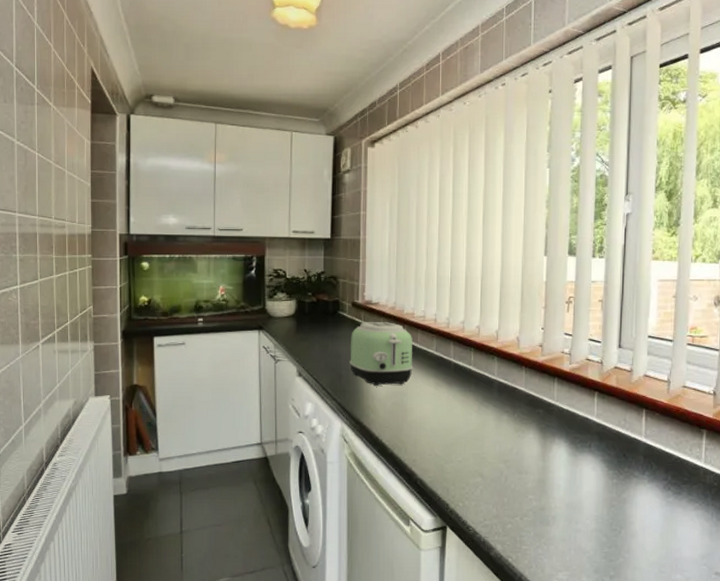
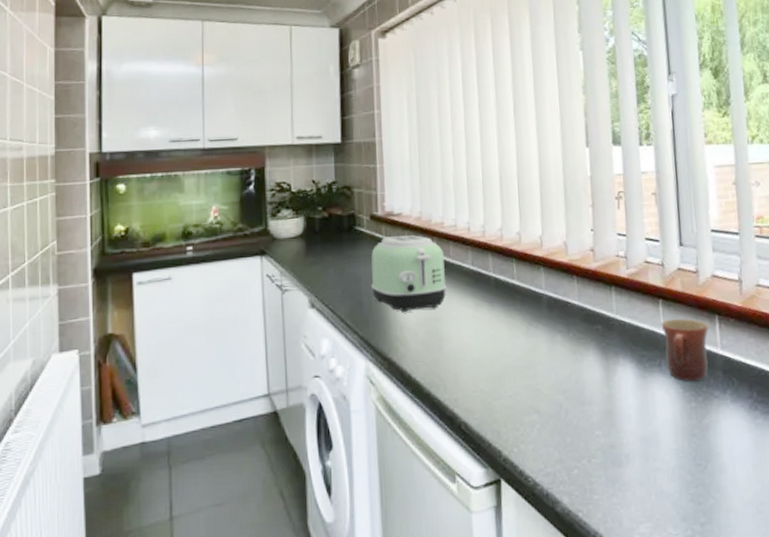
mug: none [594,409,637,462] -> present [661,318,709,381]

